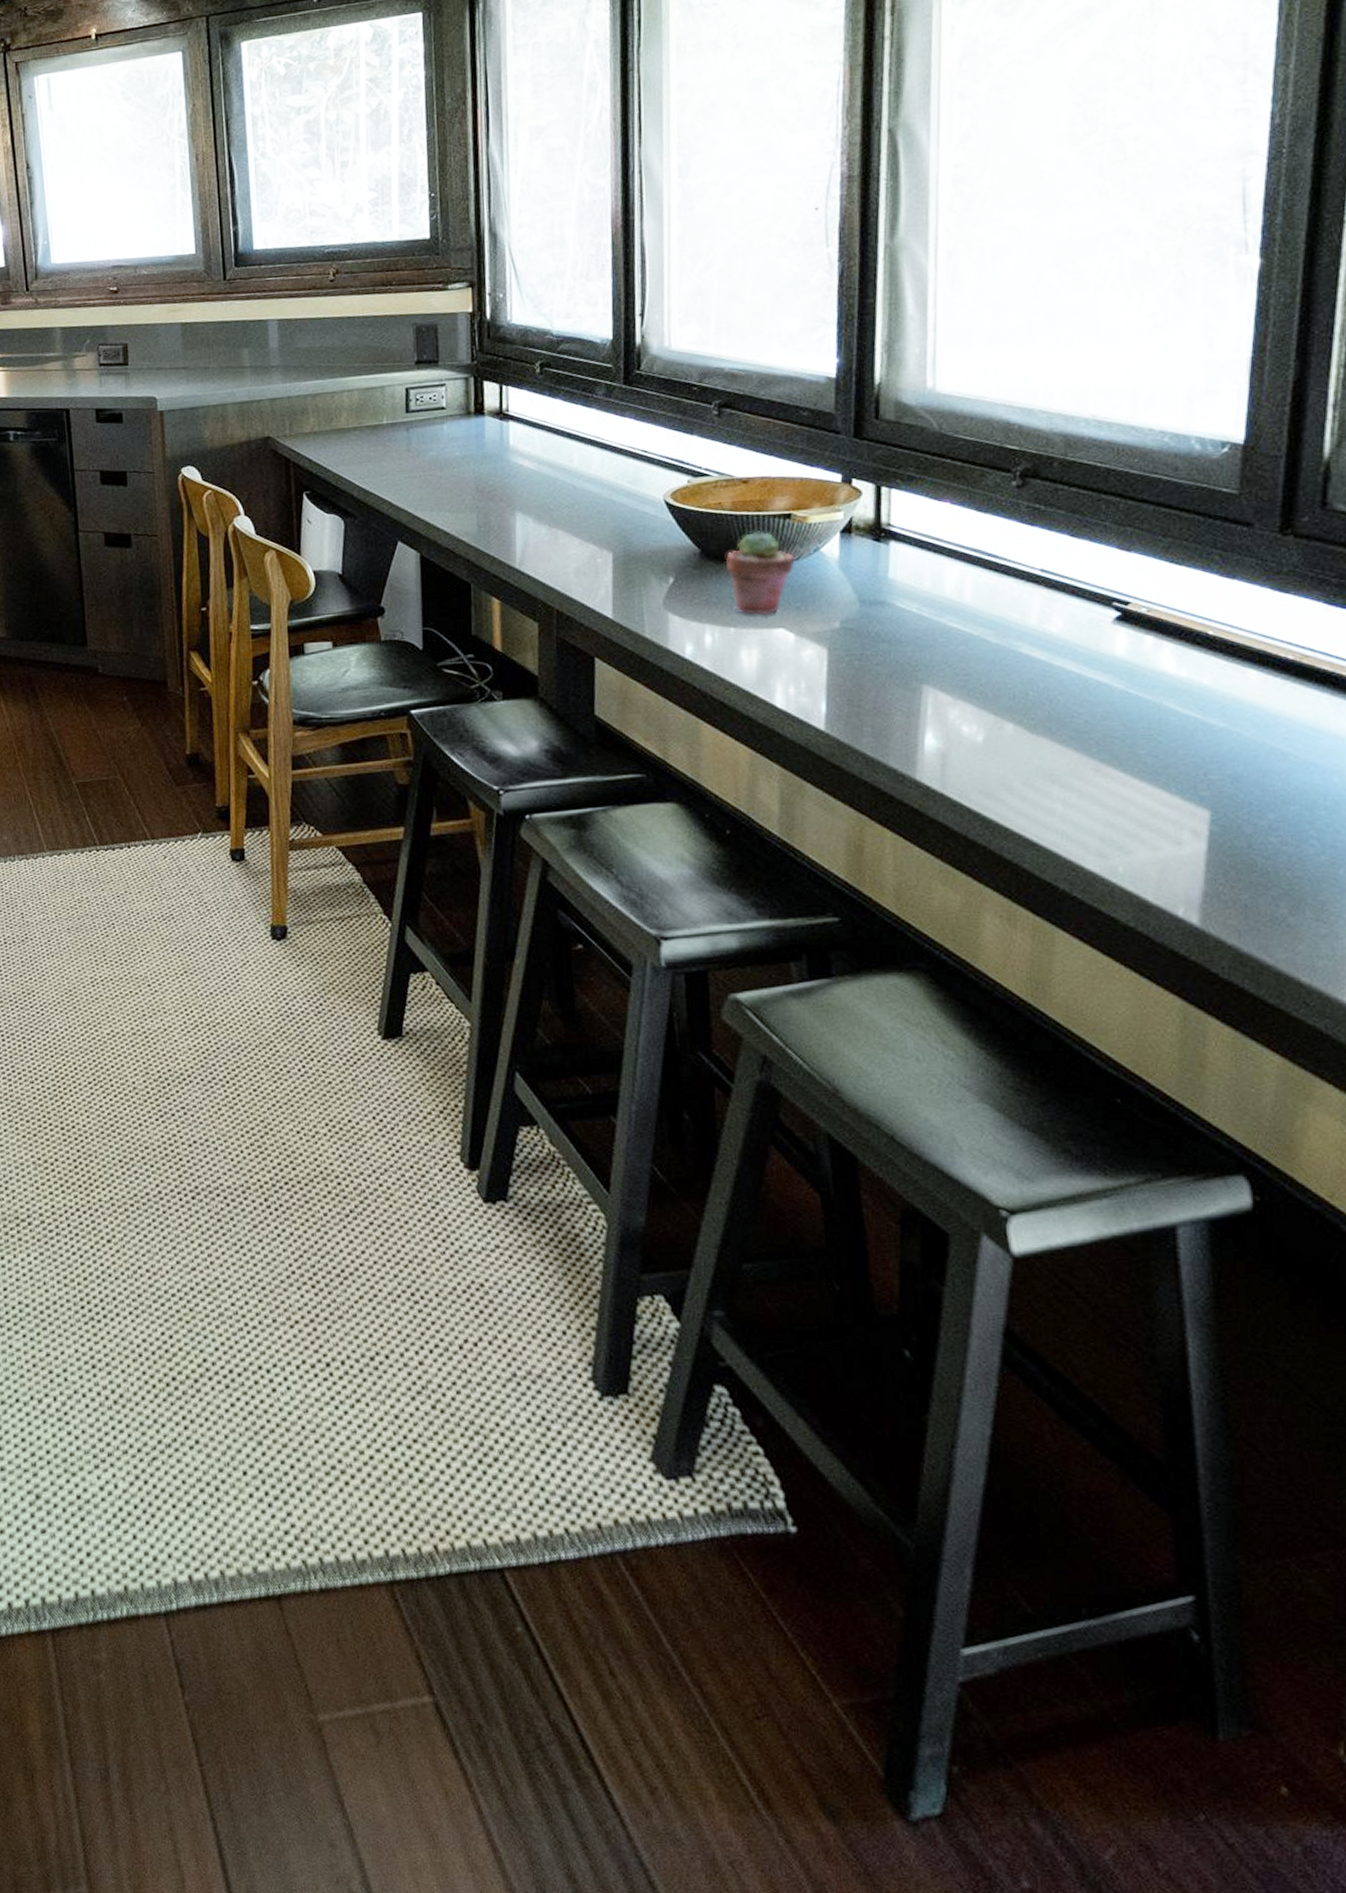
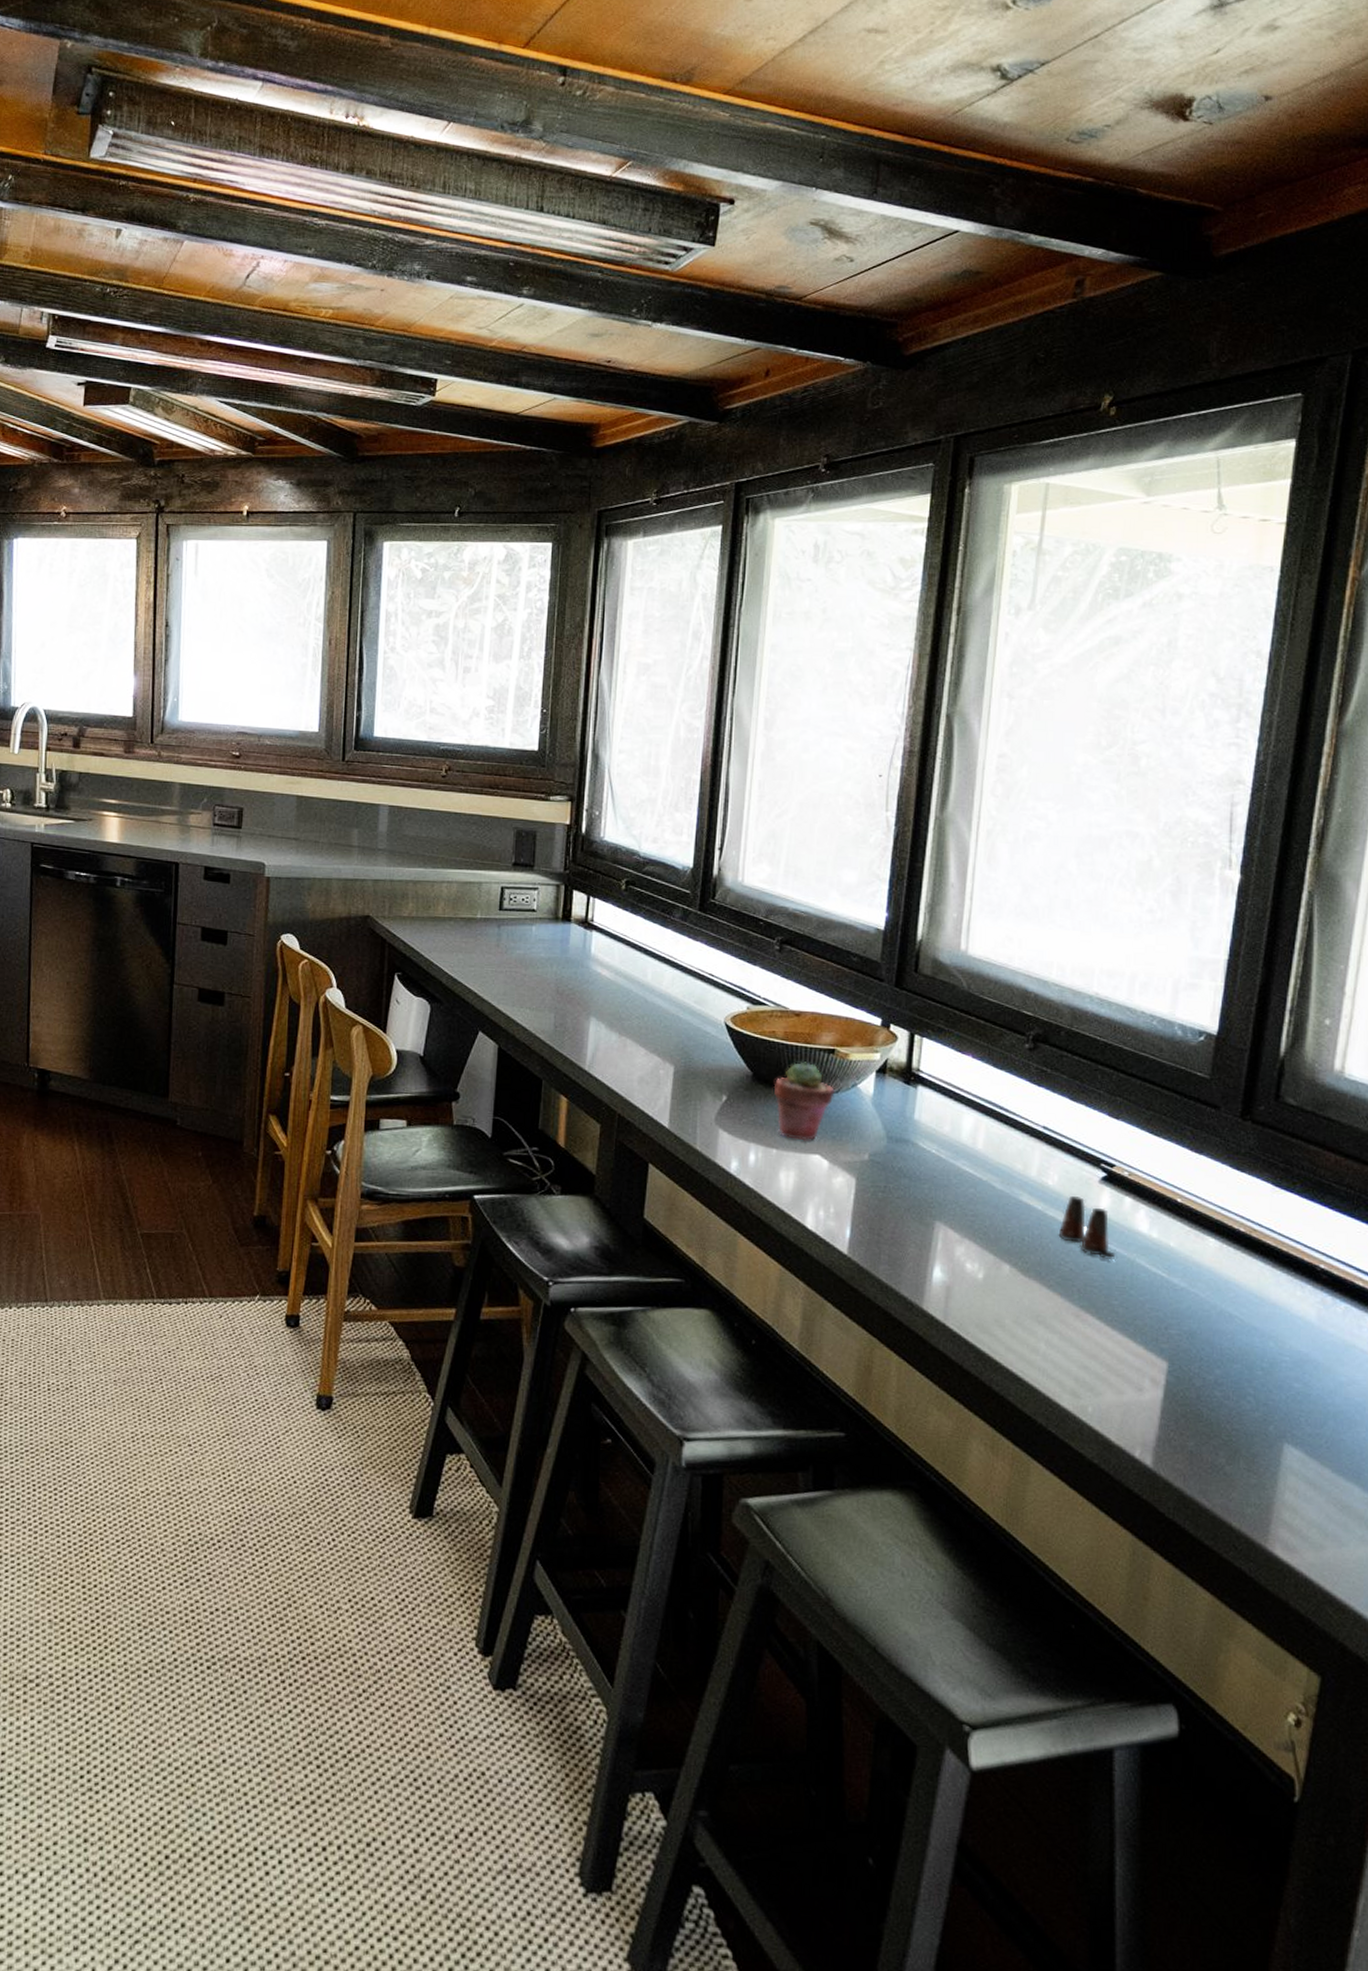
salt shaker: none [1068,641,1137,707] -> present [1058,1196,1115,1261]

